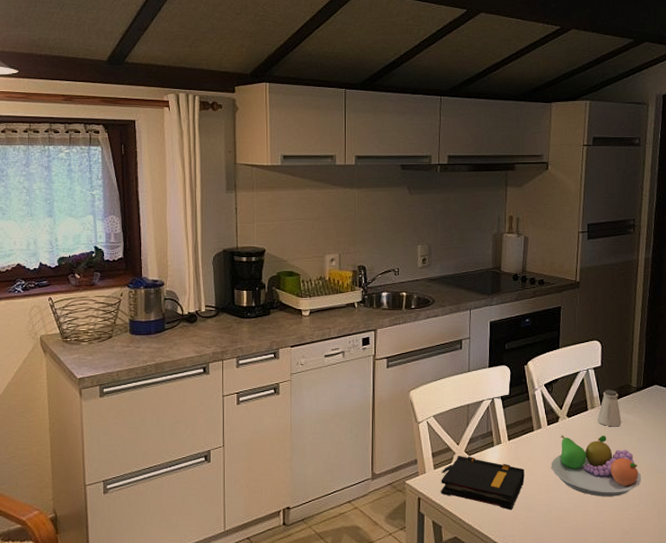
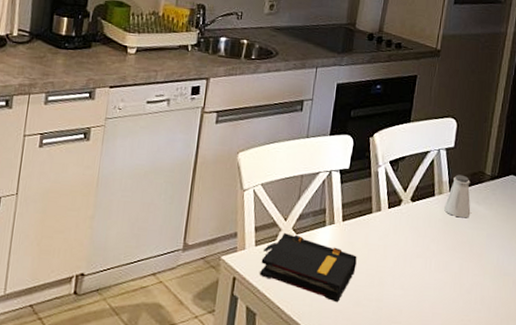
fruit bowl: present [551,434,642,497] -> none [387,220,487,299]

